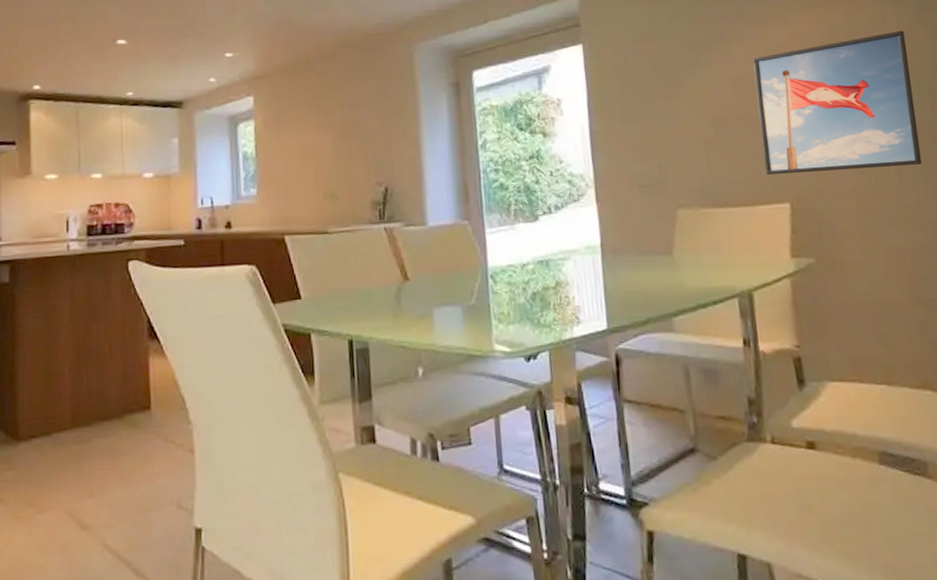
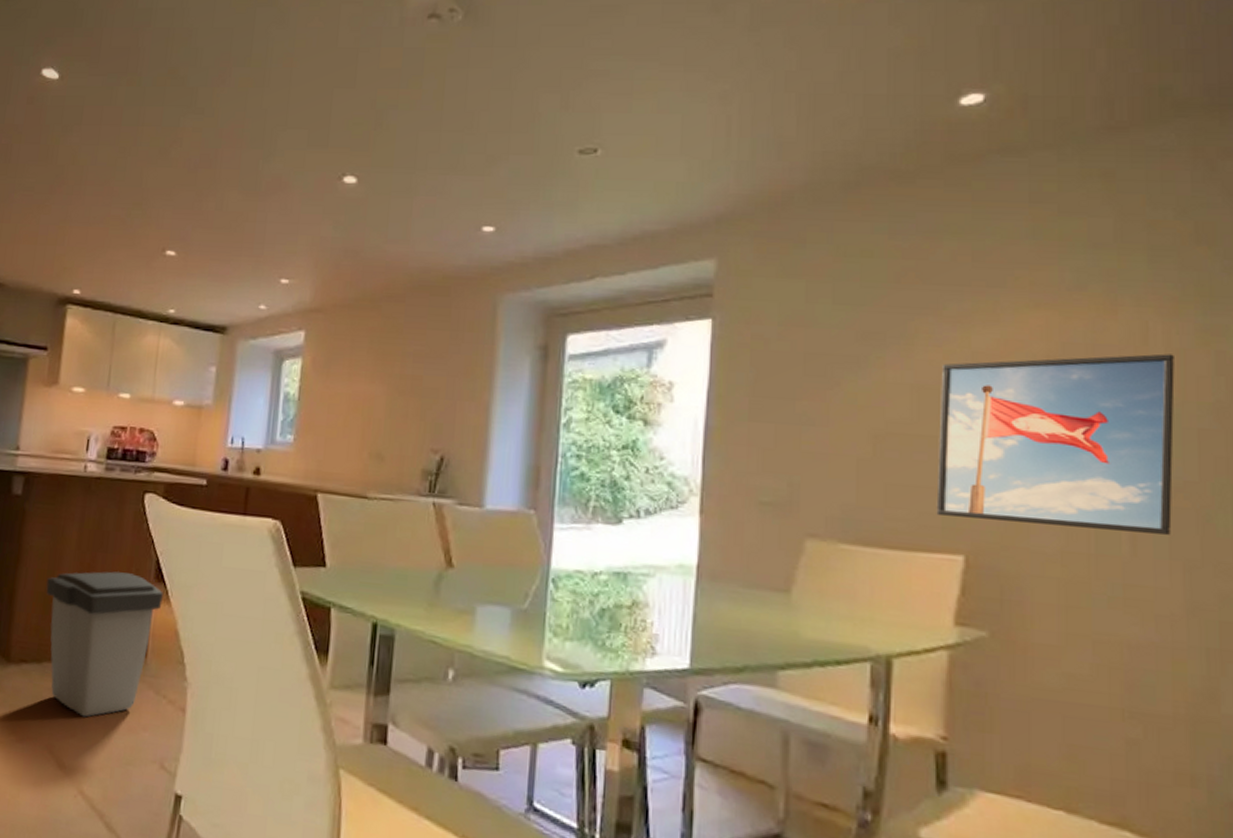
trash can: none [46,336,159,477] -> present [46,571,163,718]

